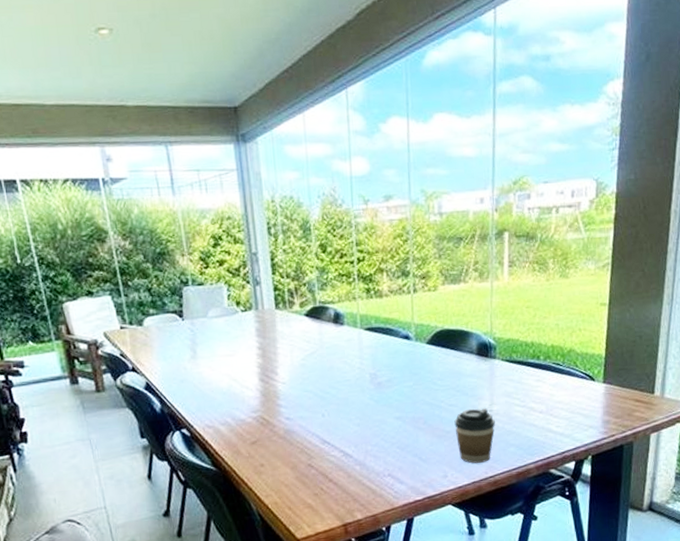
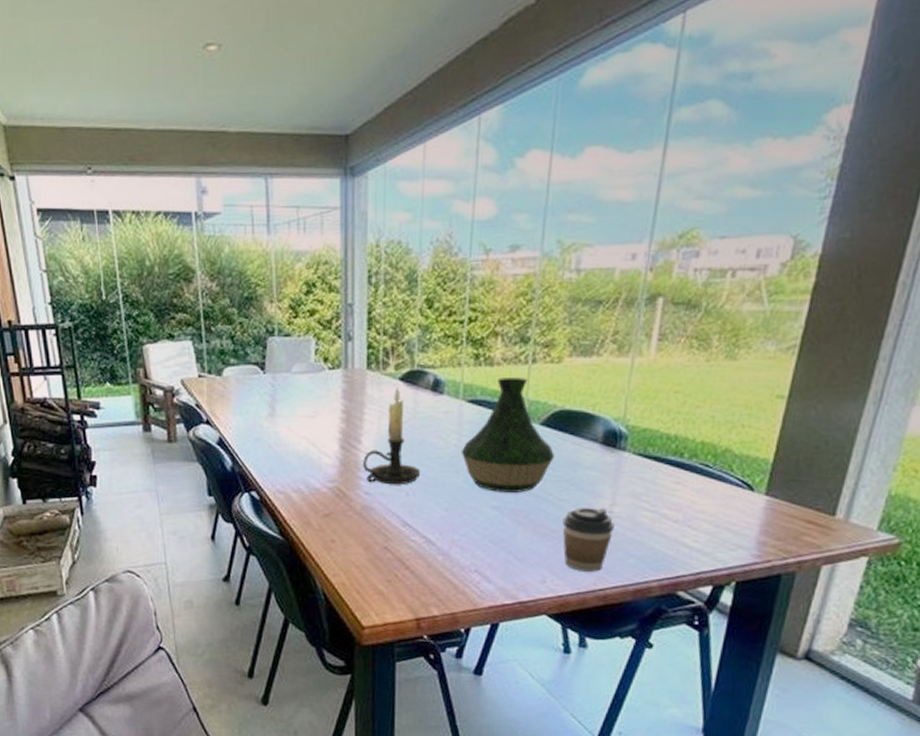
candle holder: none [281,322,332,409] -> present [363,386,420,485]
vase: none [364,305,442,405] -> present [461,378,555,493]

